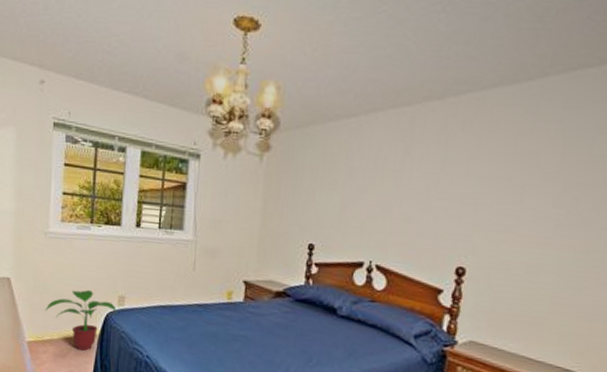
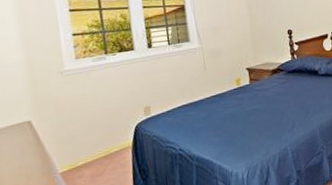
potted plant: present [45,290,118,351] -> none [74,110,146,164]

